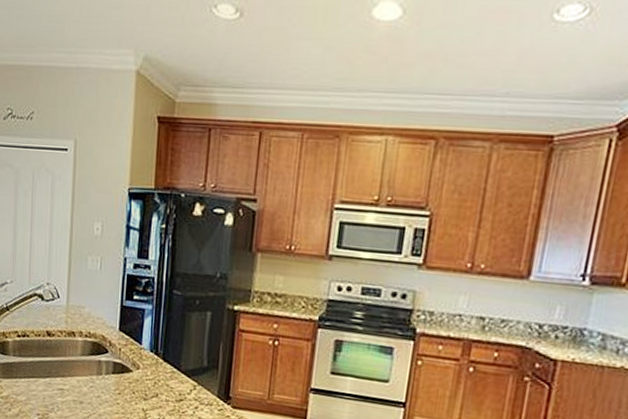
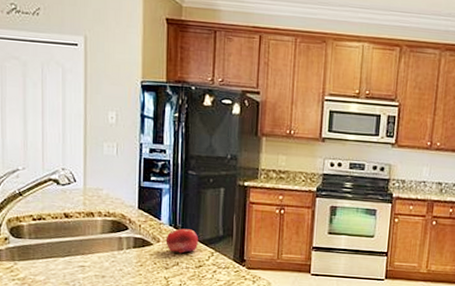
fruit: none [145,355,180,384] -> present [165,228,198,254]

